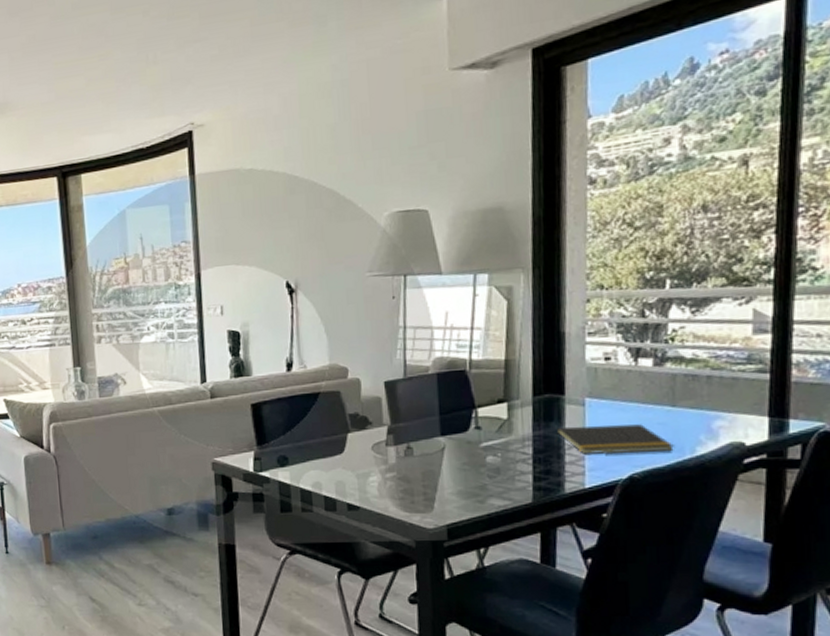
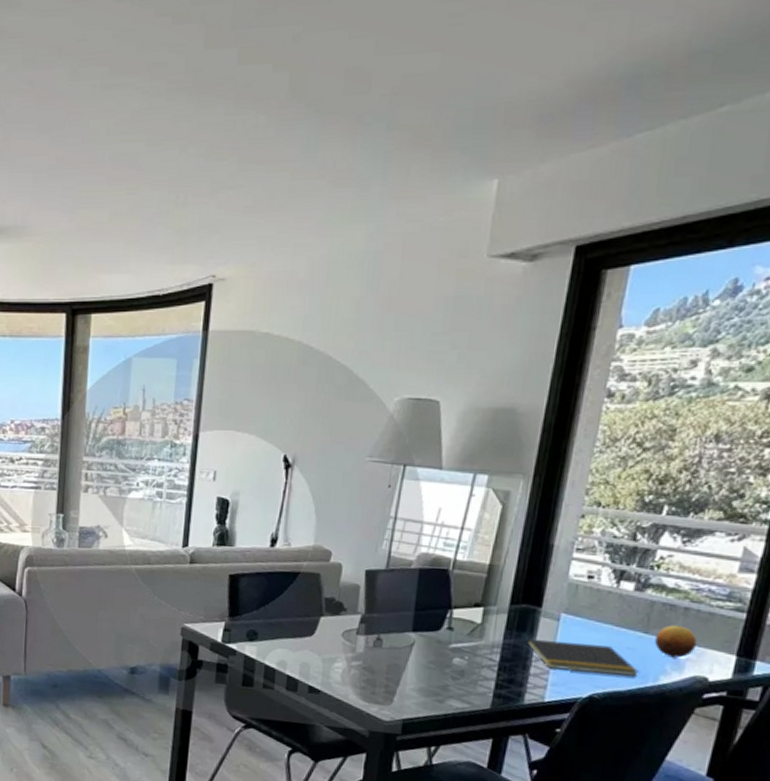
fruit: none [684,394,727,427] -> present [655,625,698,658]

